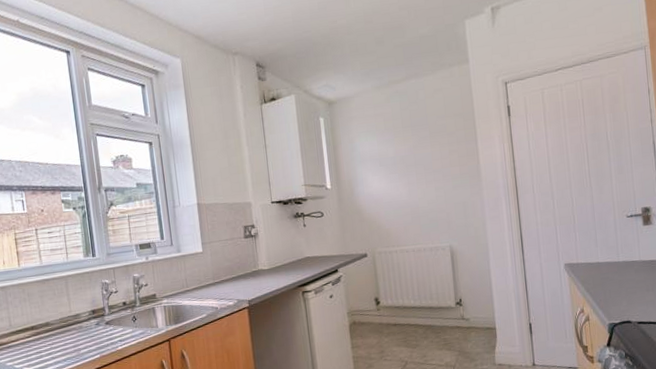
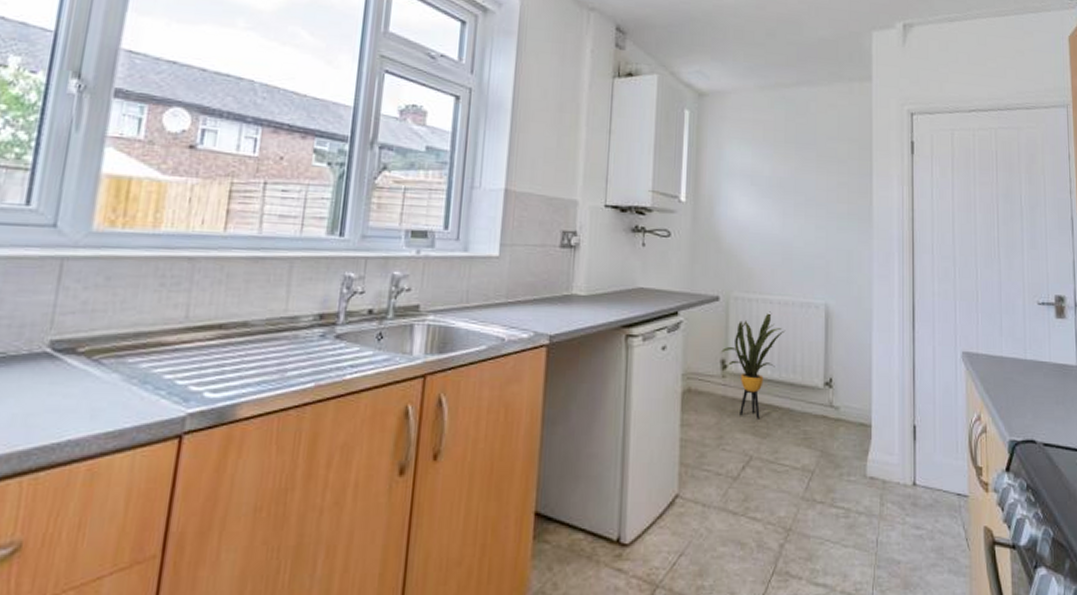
house plant: none [374,258,421,336] -> present [721,311,786,419]

